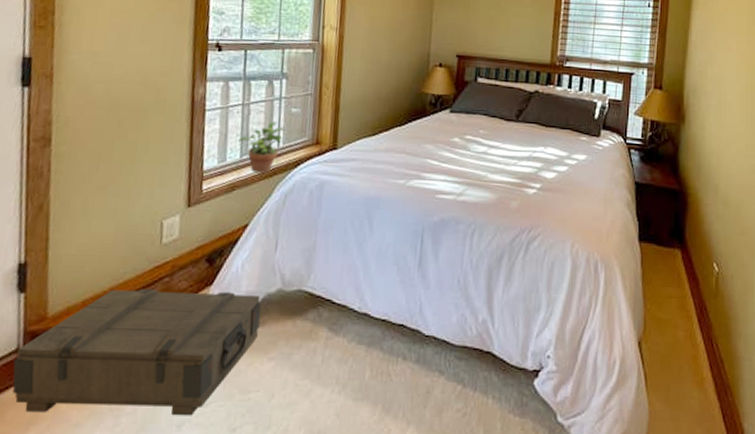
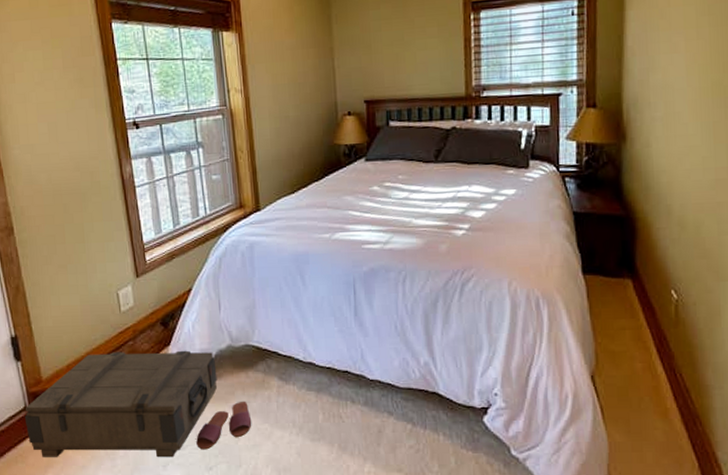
slippers: none [222,352,291,408] -> present [196,401,252,450]
potted plant: present [239,122,285,174] -> none [169,190,209,241]

